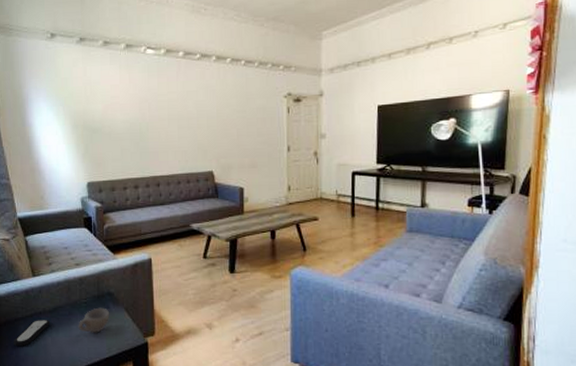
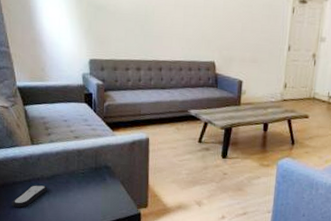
cup: present [78,307,110,334] -> none [75,178,106,202]

